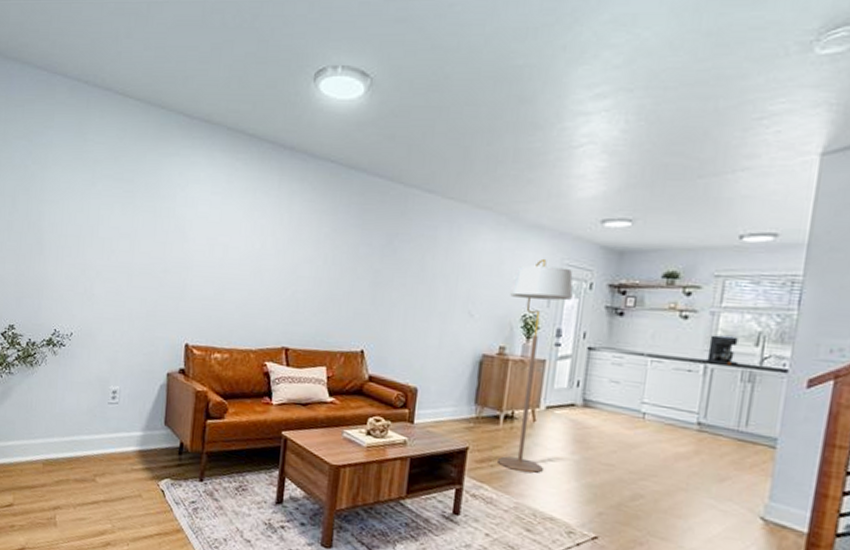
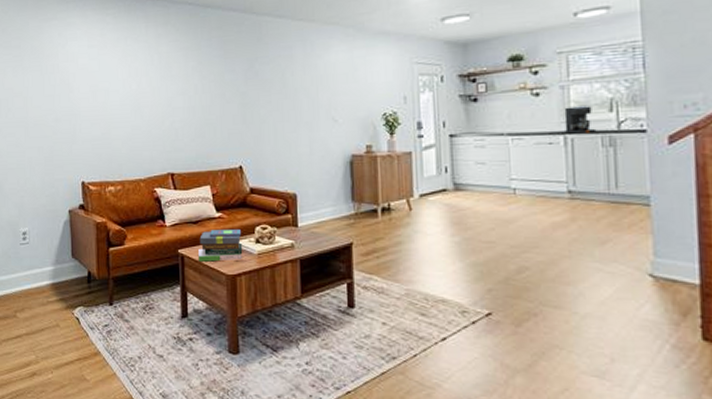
books: none [302,415,352,451] -> present [197,228,243,262]
floor lamp: present [498,258,573,474] -> none [368,60,427,260]

